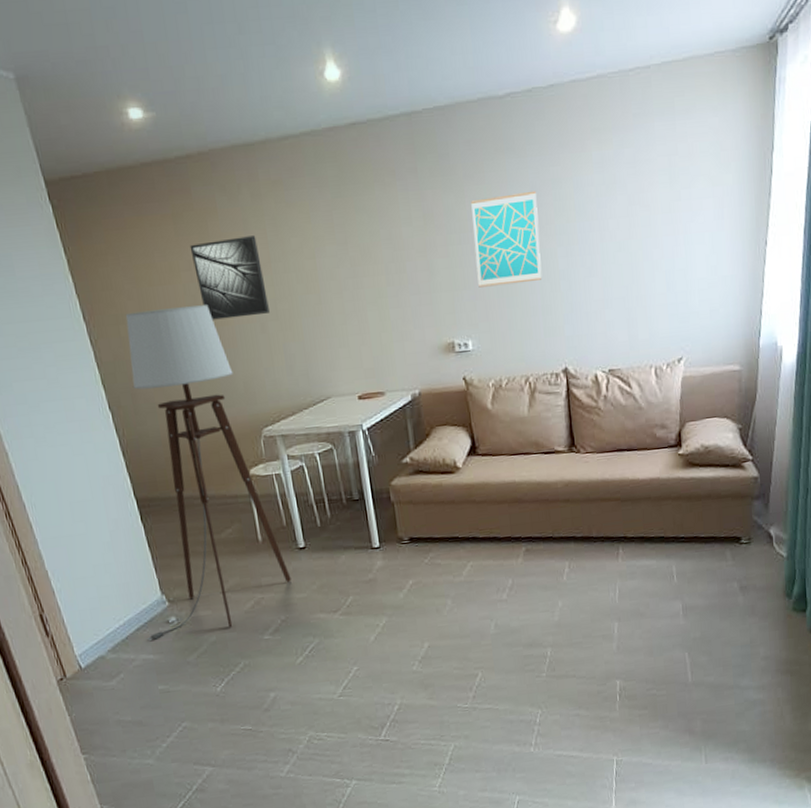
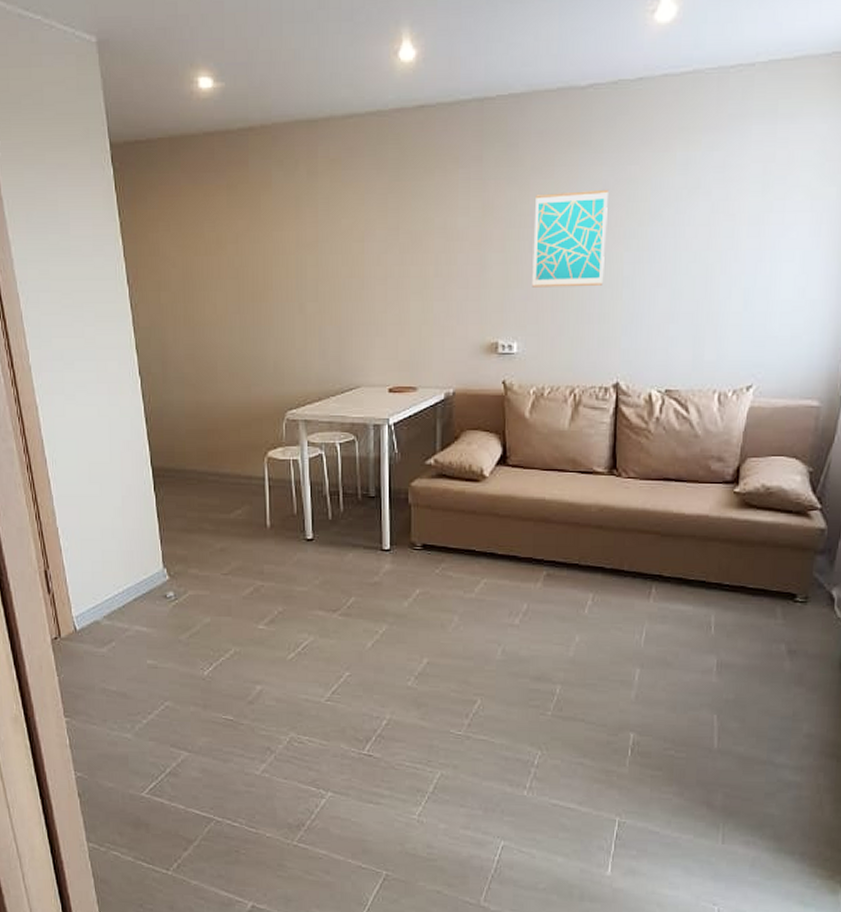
floor lamp: present [125,305,291,641] -> none [143,279,294,613]
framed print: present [189,235,270,320] -> none [239,213,310,295]

